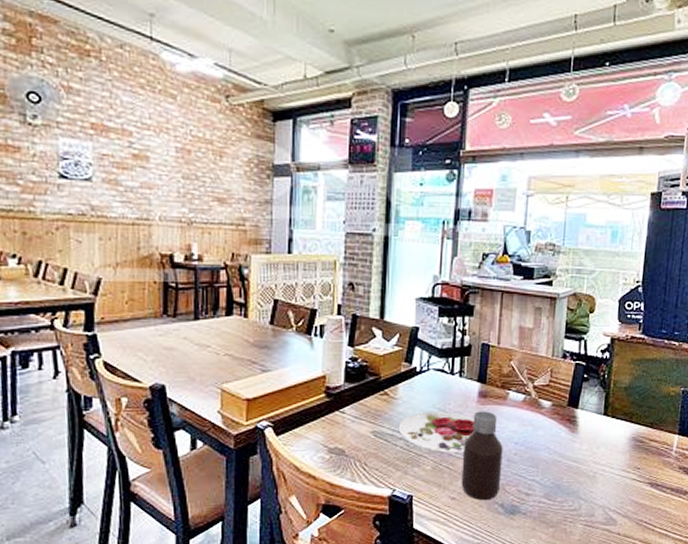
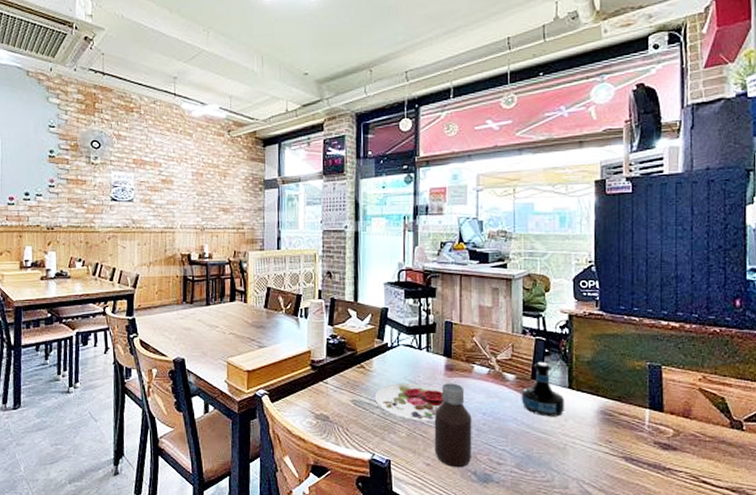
tequila bottle: none [555,388,599,445] -> present [521,362,565,417]

